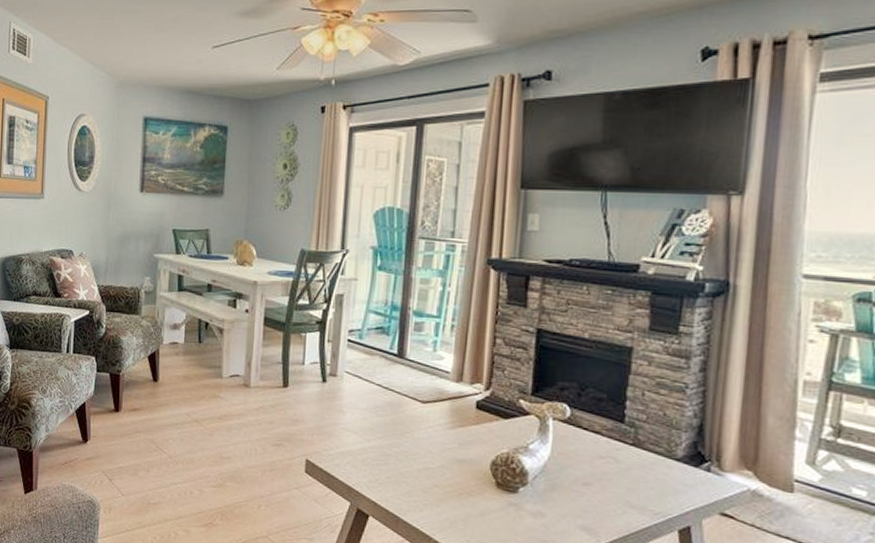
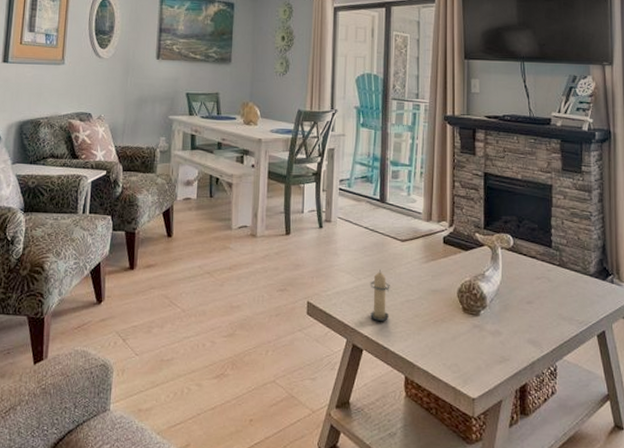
candle: none [380,432,405,488] -> present [370,269,390,321]

